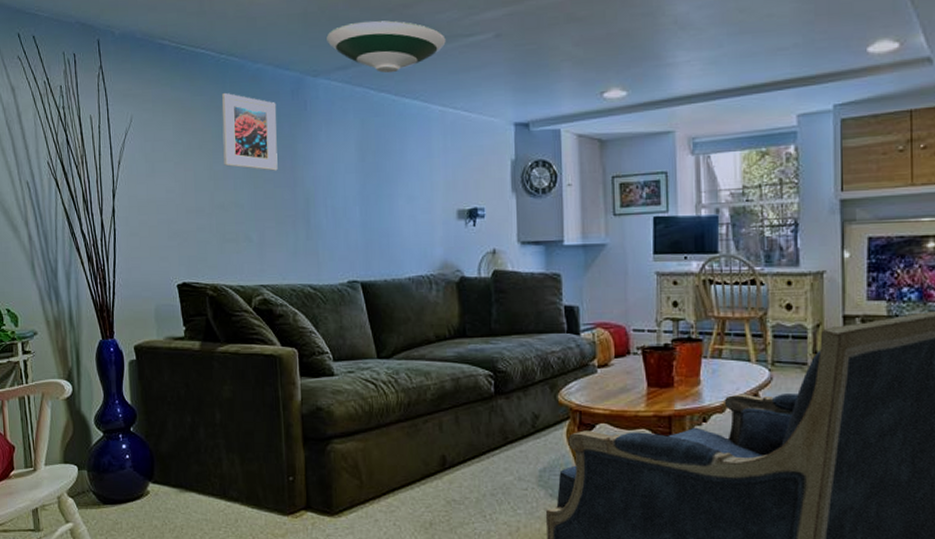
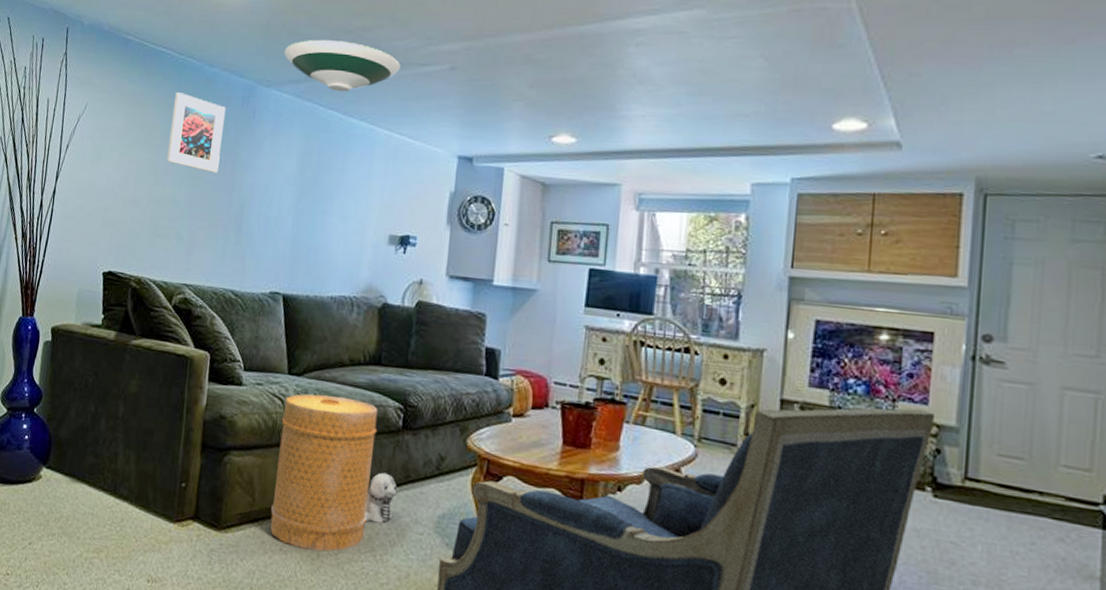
basket: none [377,372,473,521] -> present [270,394,378,551]
plush toy: none [469,438,498,486] -> present [365,472,398,524]

